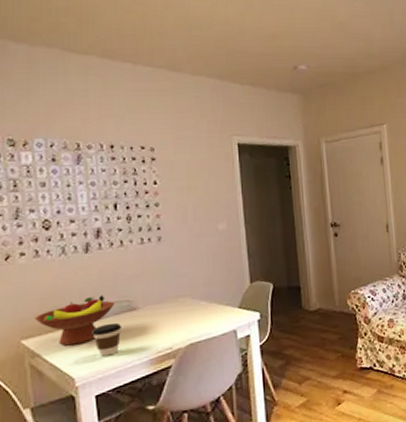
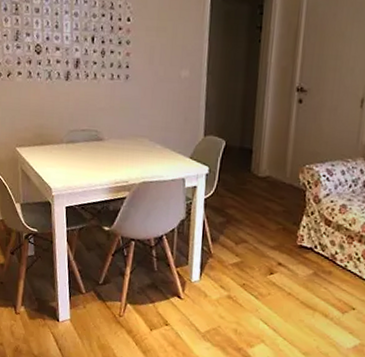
fruit bowl: present [34,295,116,346] -> none [25,121,86,161]
coffee cup: present [92,322,122,357] -> none [66,147,90,176]

